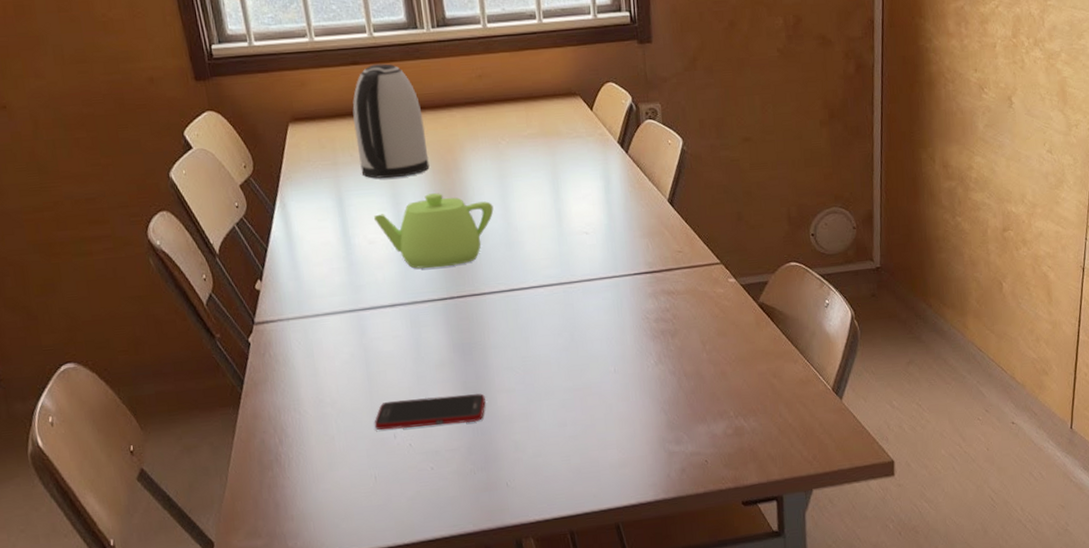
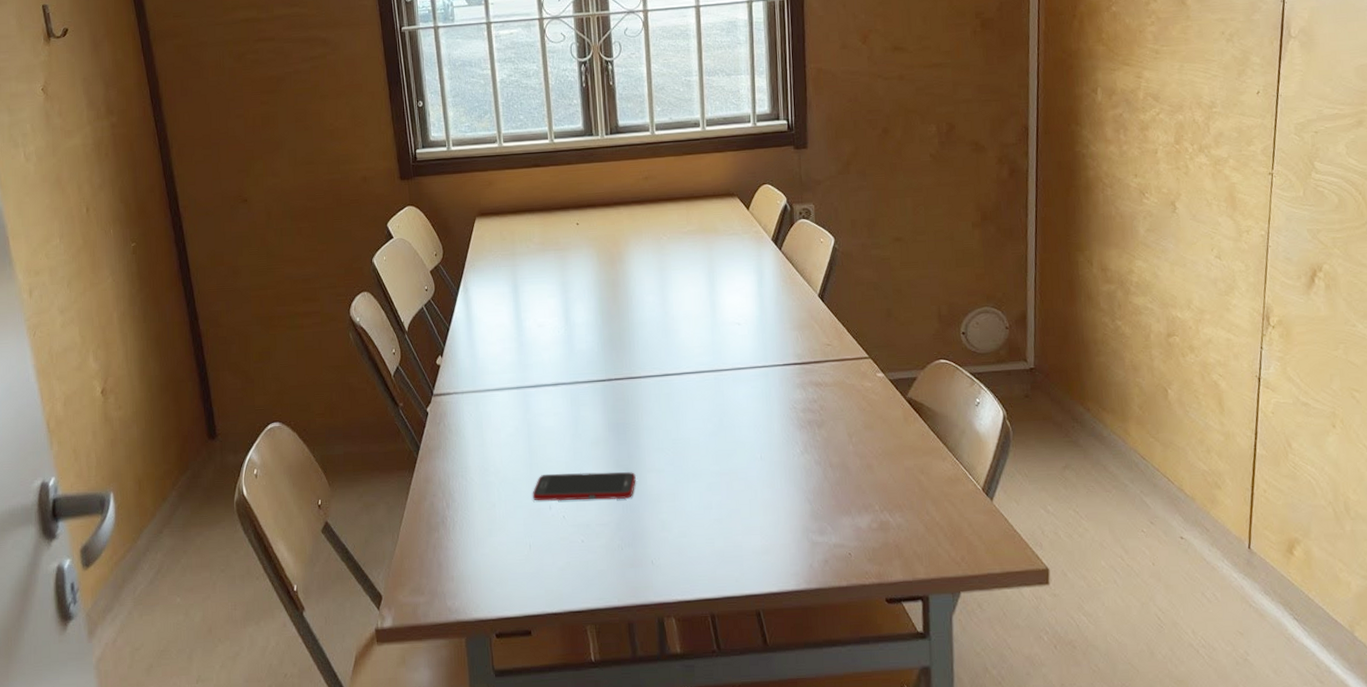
kettle: present [352,63,430,179] -> none [531,166,597,269]
teapot: present [374,193,494,269] -> none [544,282,653,352]

